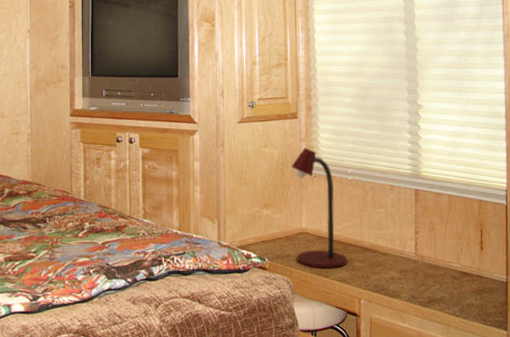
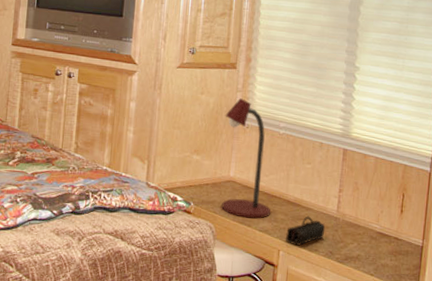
pencil case: none [365,261,405,293] -> present [286,216,326,246]

